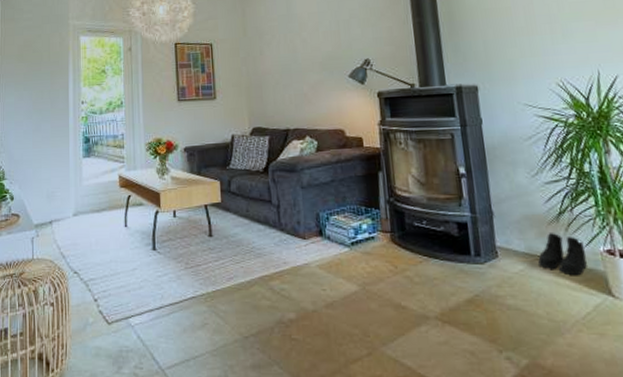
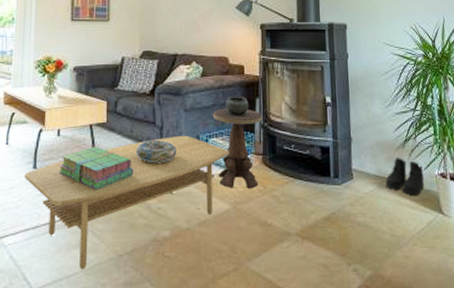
coffee table: none [145,213,354,351] -> present [24,135,230,270]
stack of books: none [177,227,253,271] -> present [59,147,134,190]
decorative bowl: none [253,218,297,243] -> present [135,139,177,163]
side table: none [331,171,389,269] -> present [212,97,263,189]

